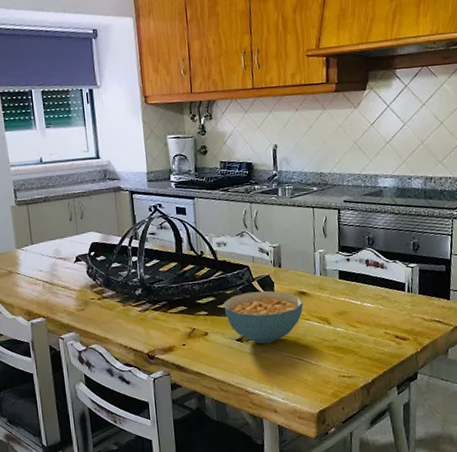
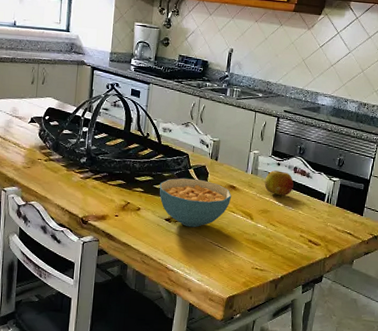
fruit: none [336,266,369,294] -> present [264,170,294,196]

